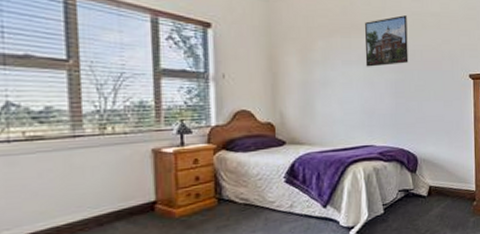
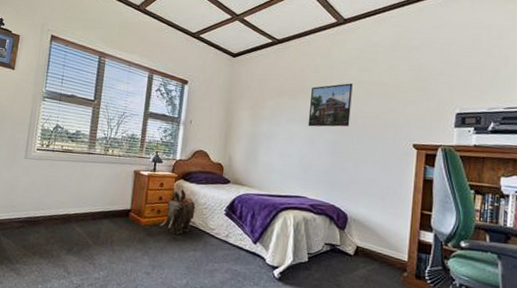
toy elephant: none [201,162,247,220] -> present [159,189,196,235]

